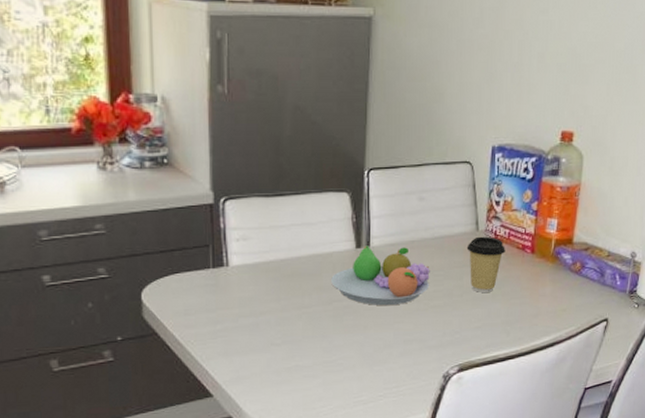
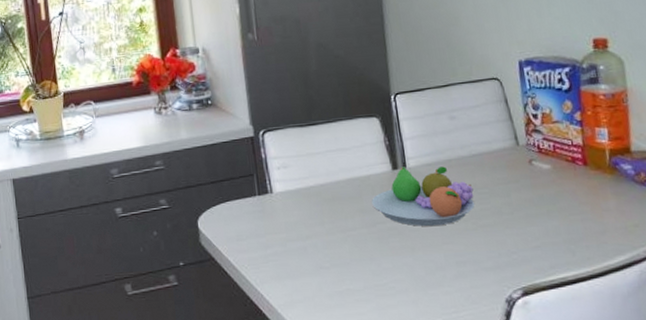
coffee cup: present [466,236,505,293] -> none [509,150,553,210]

